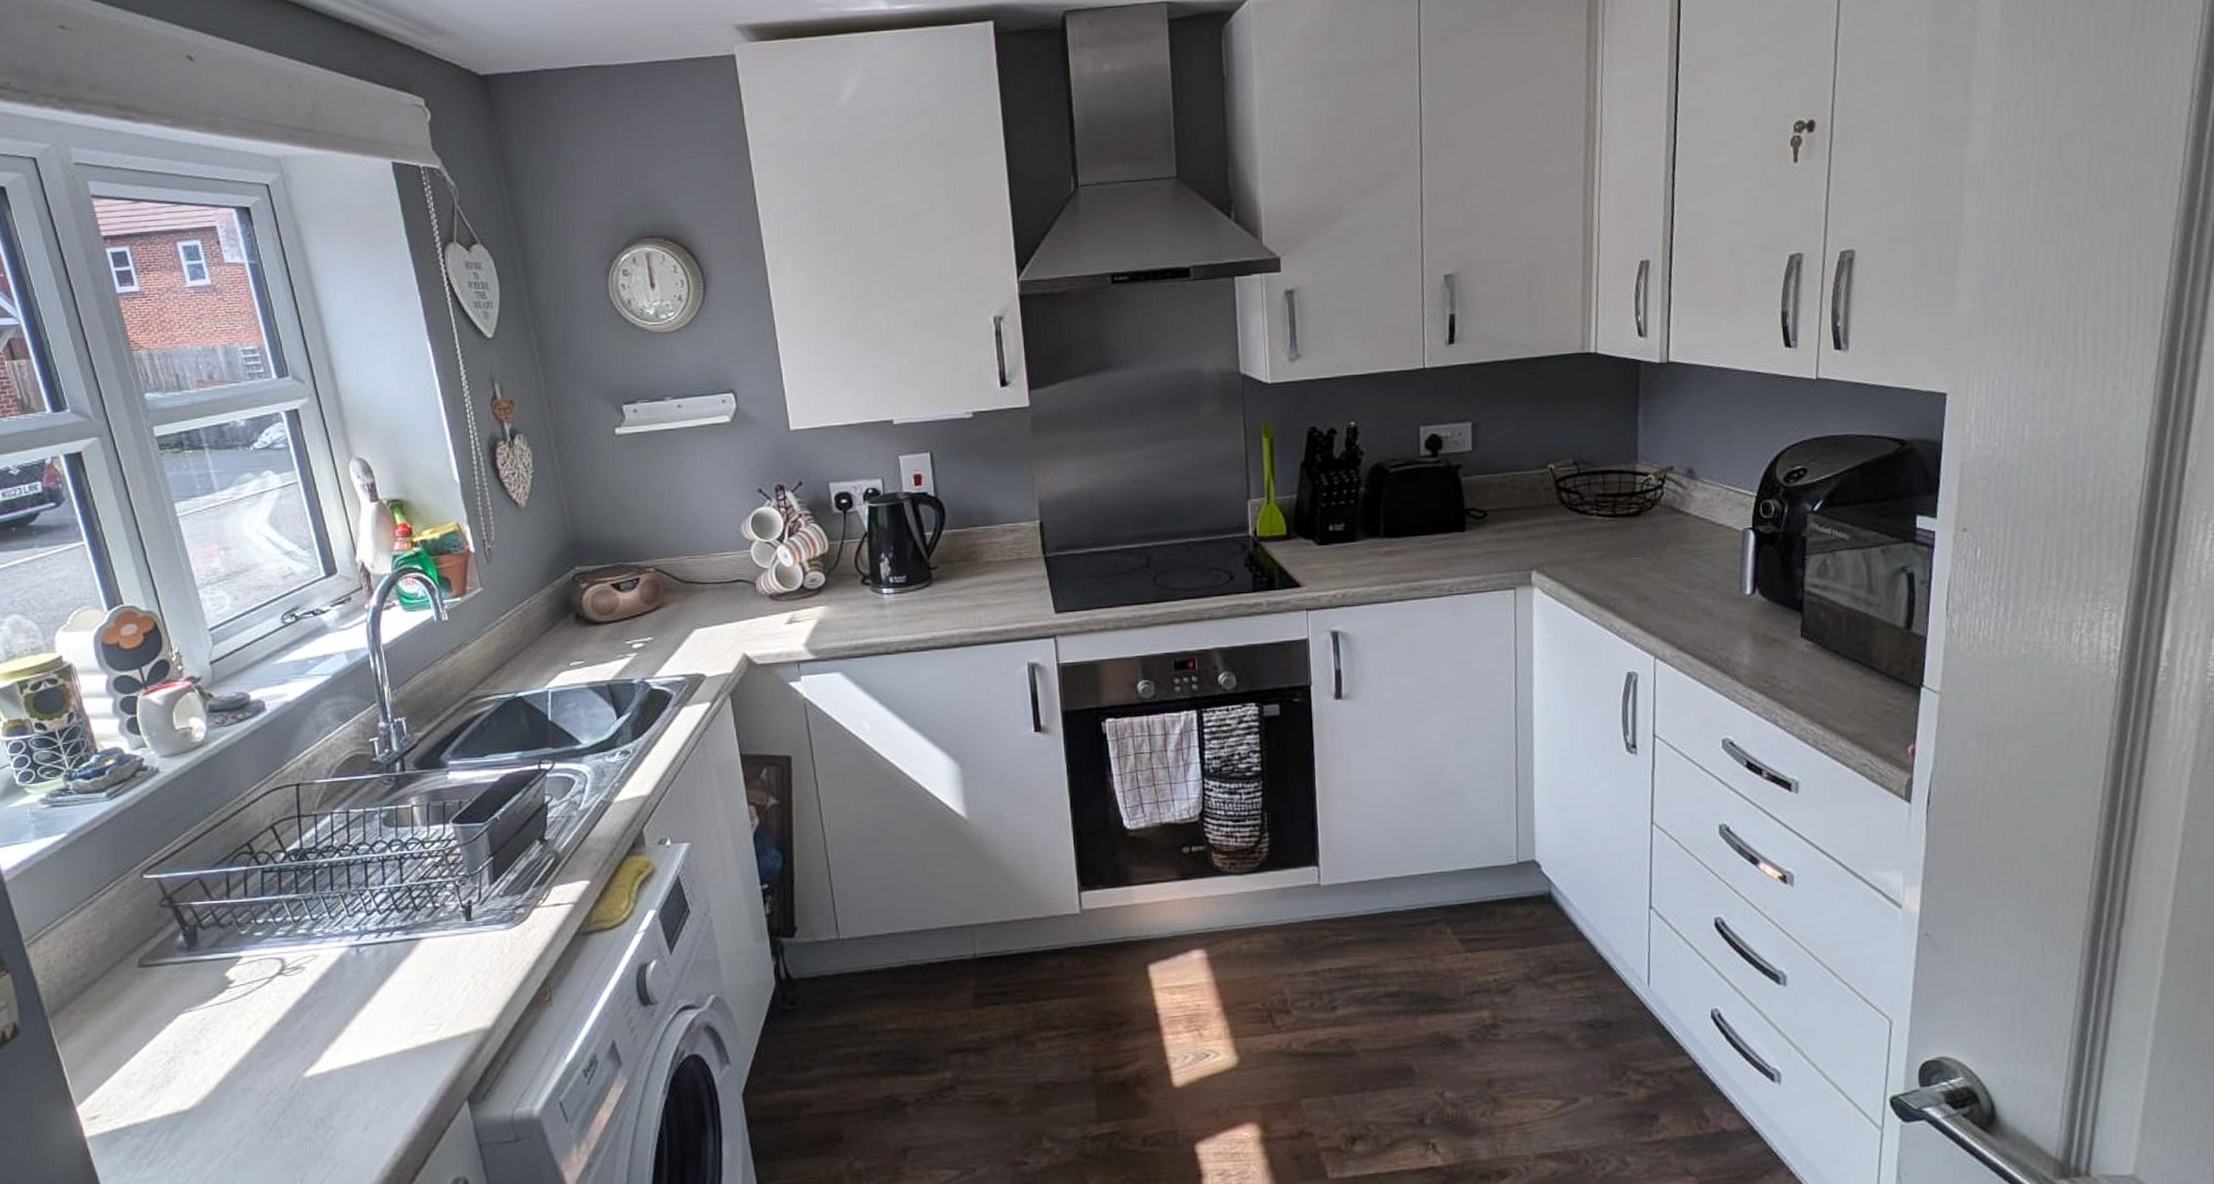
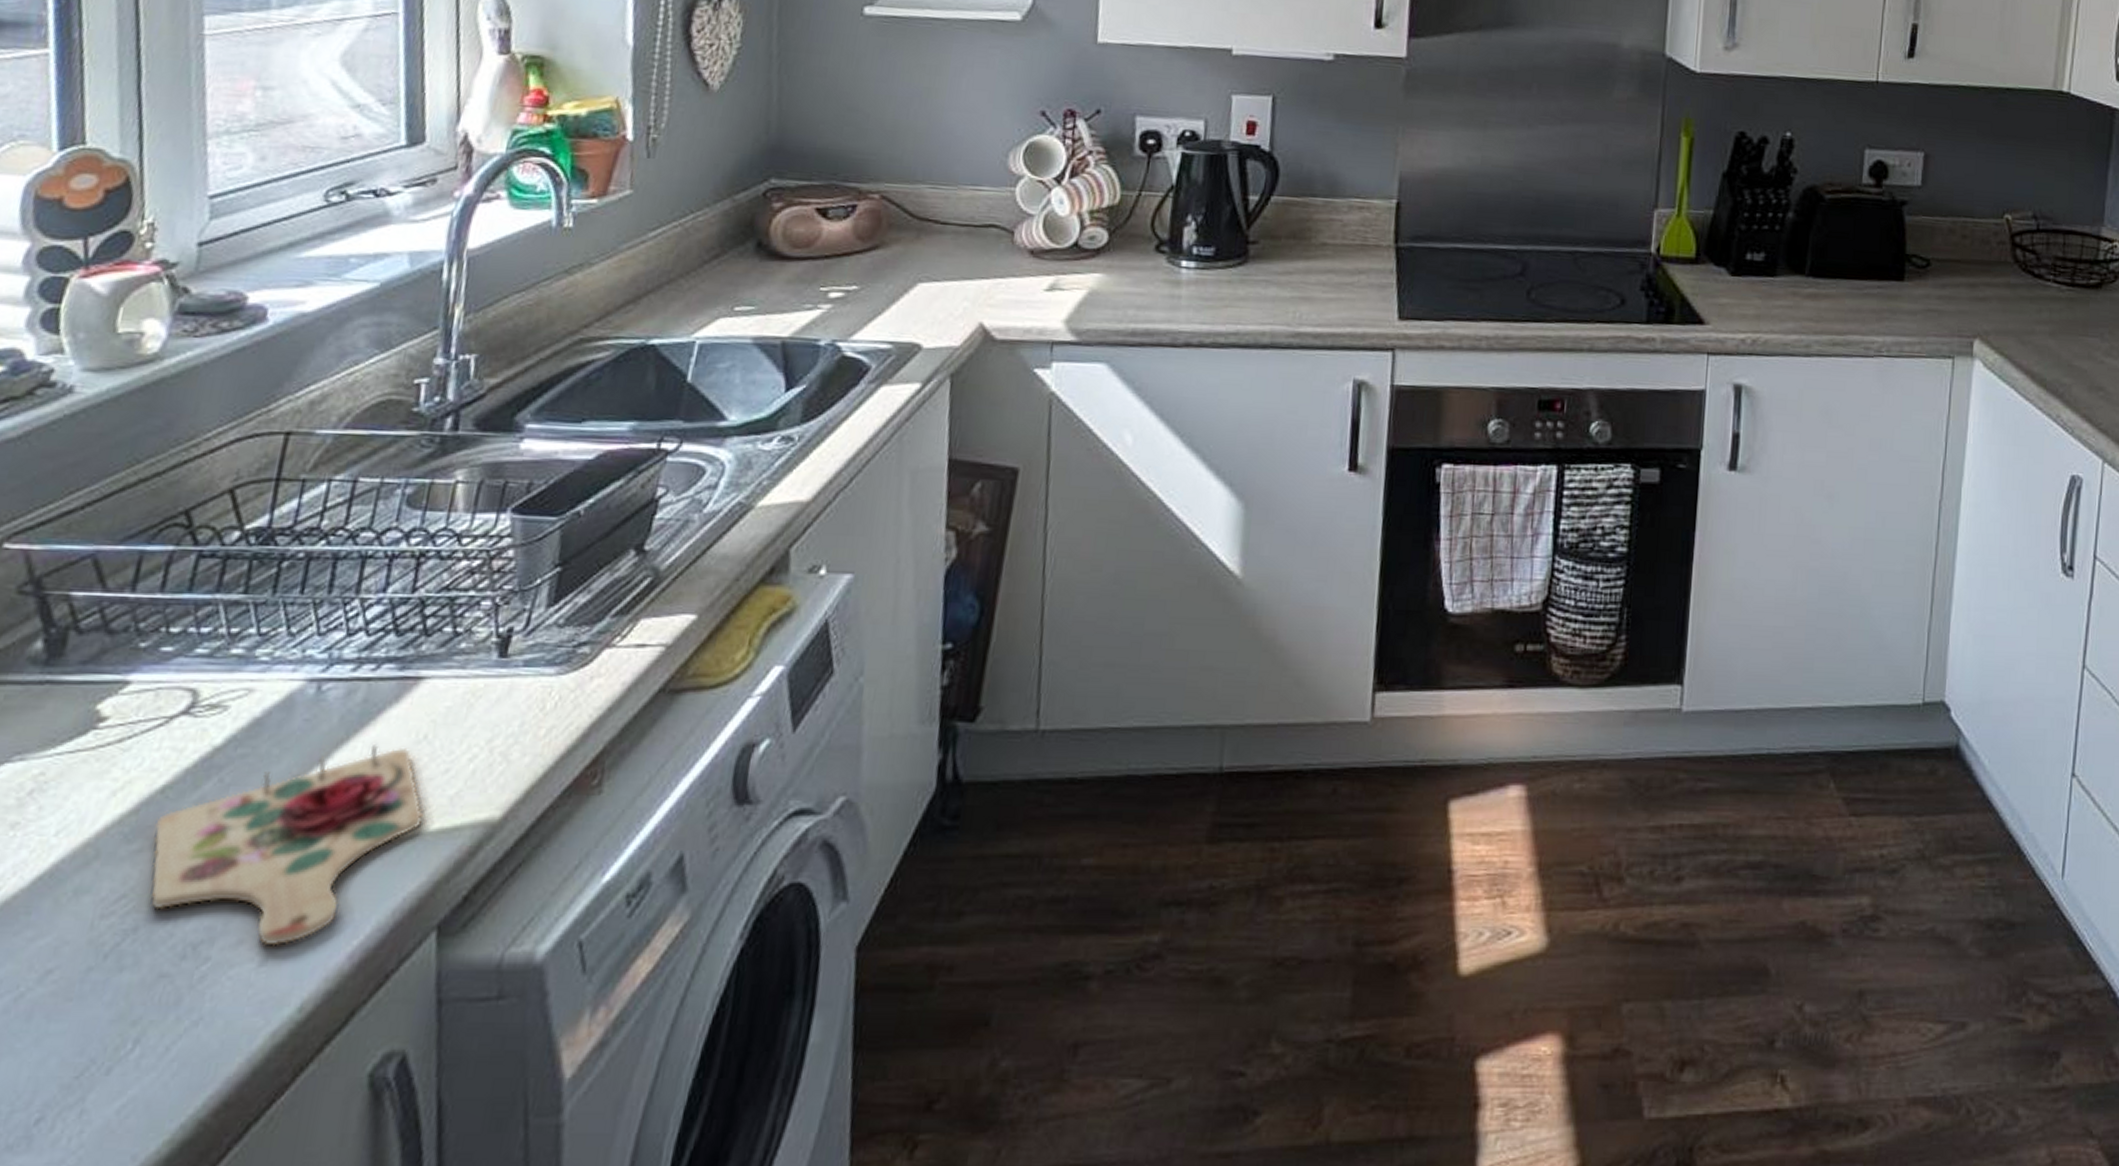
cutting board: none [279,985,443,1117] -> present [150,745,424,946]

